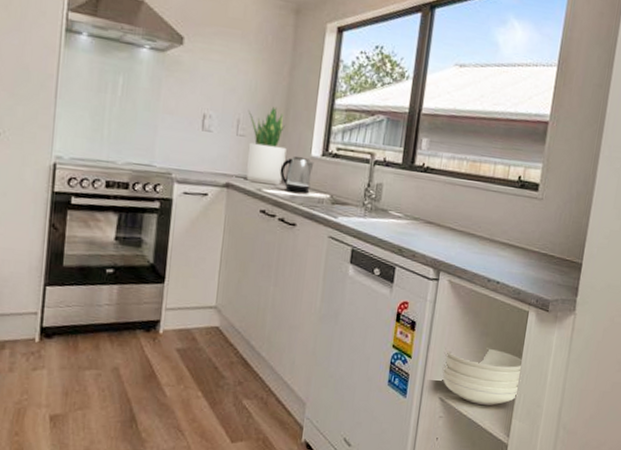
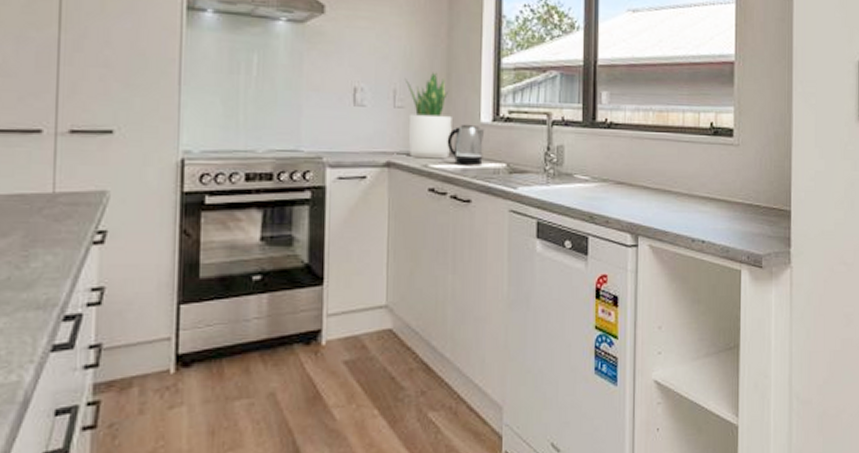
bowl: present [442,348,522,405] -> none [654,316,743,383]

